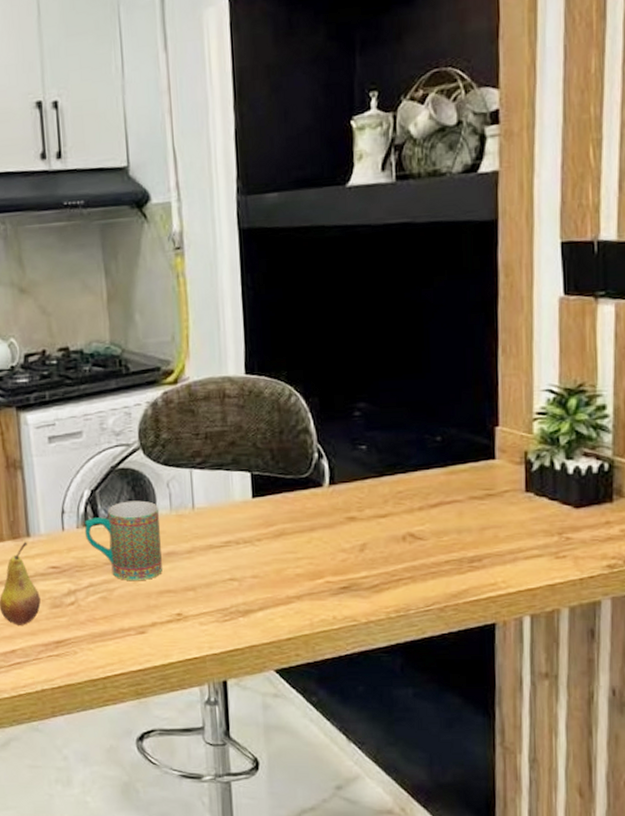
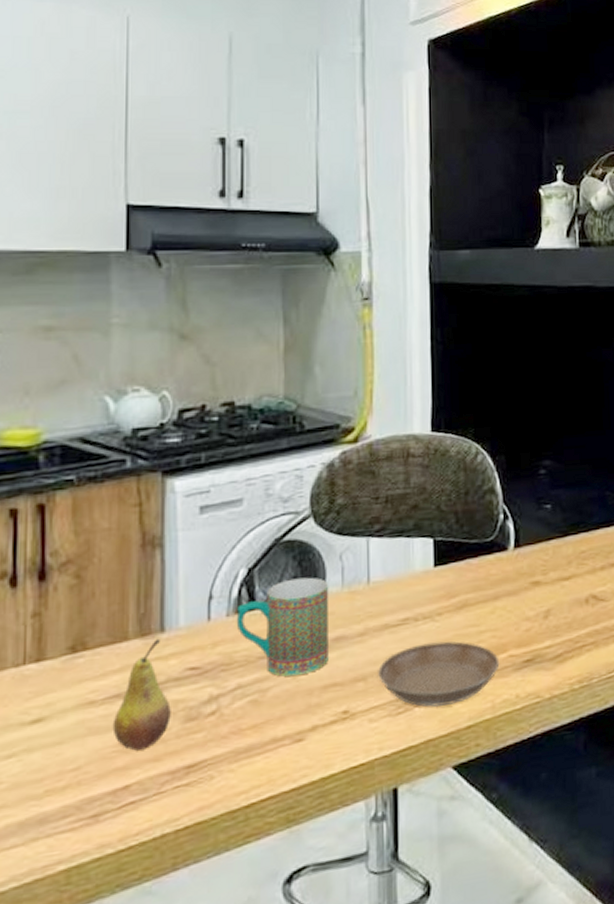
saucer: none [205,564,317,618] -> present [378,641,500,707]

